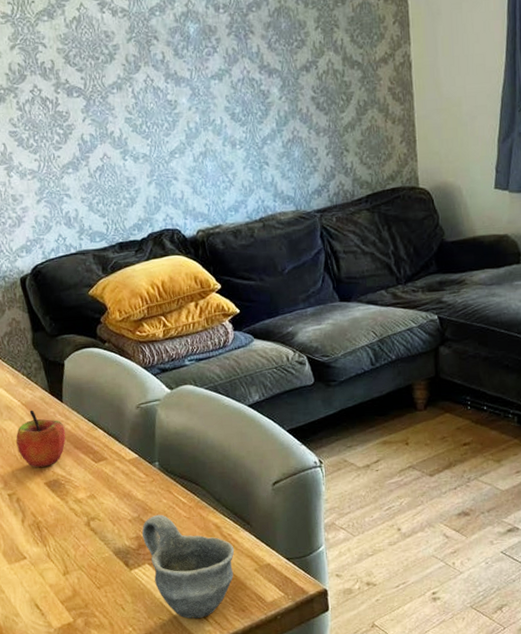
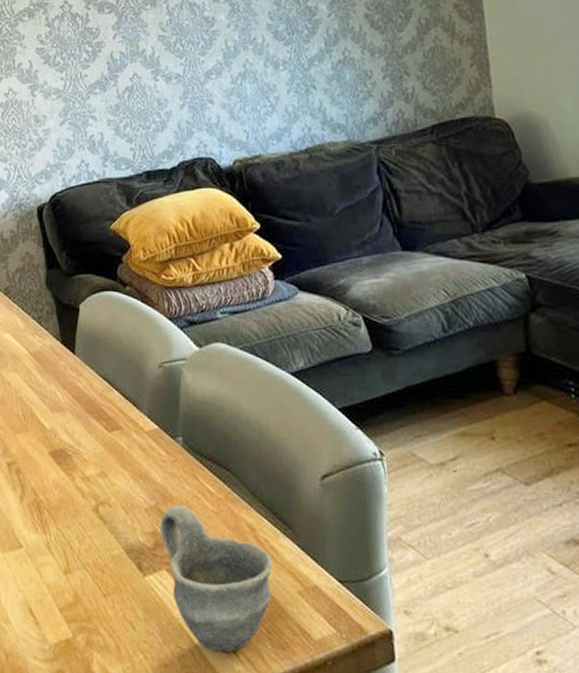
apple: present [16,410,66,468] -> none [21,361,77,433]

